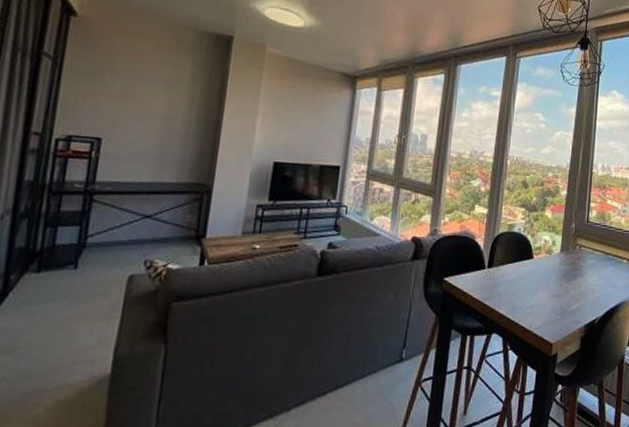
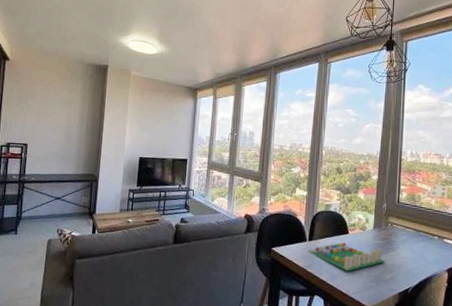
board game: none [486,269,572,303] -> present [308,242,385,272]

